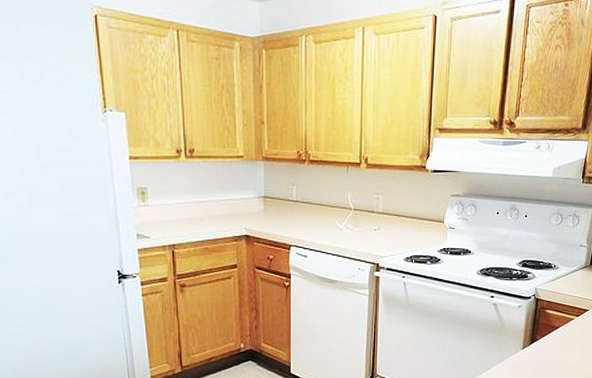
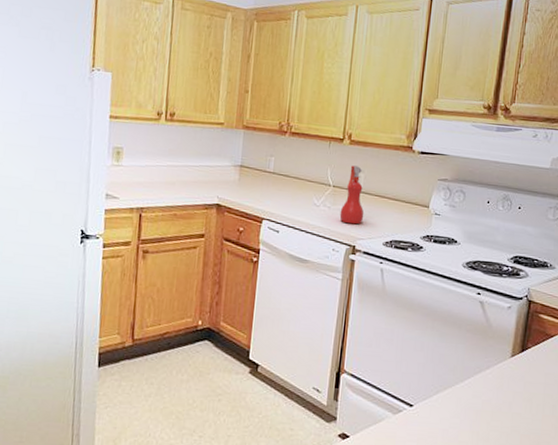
spray bottle: none [362,188,385,244] -> present [339,165,364,225]

